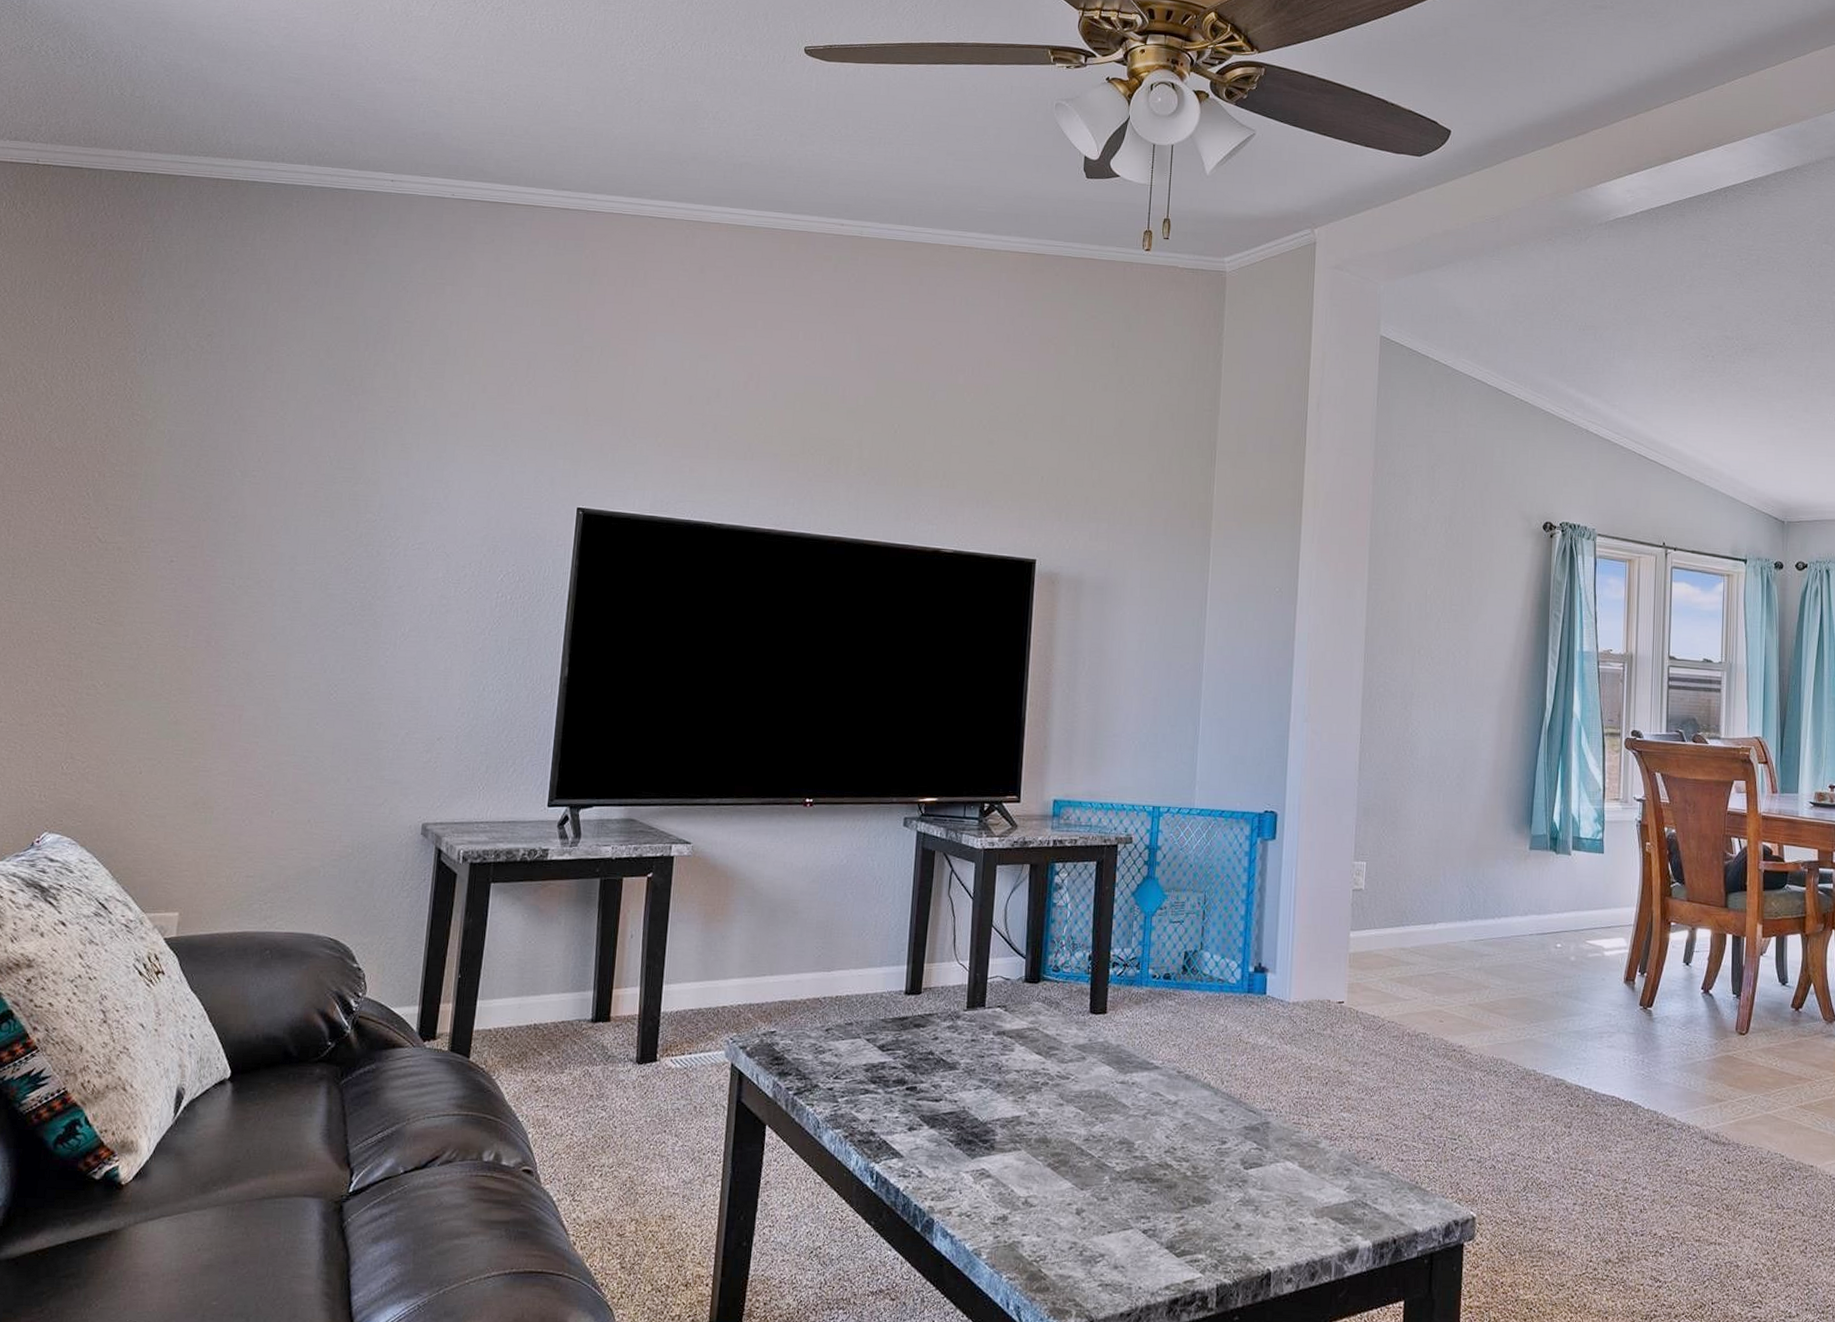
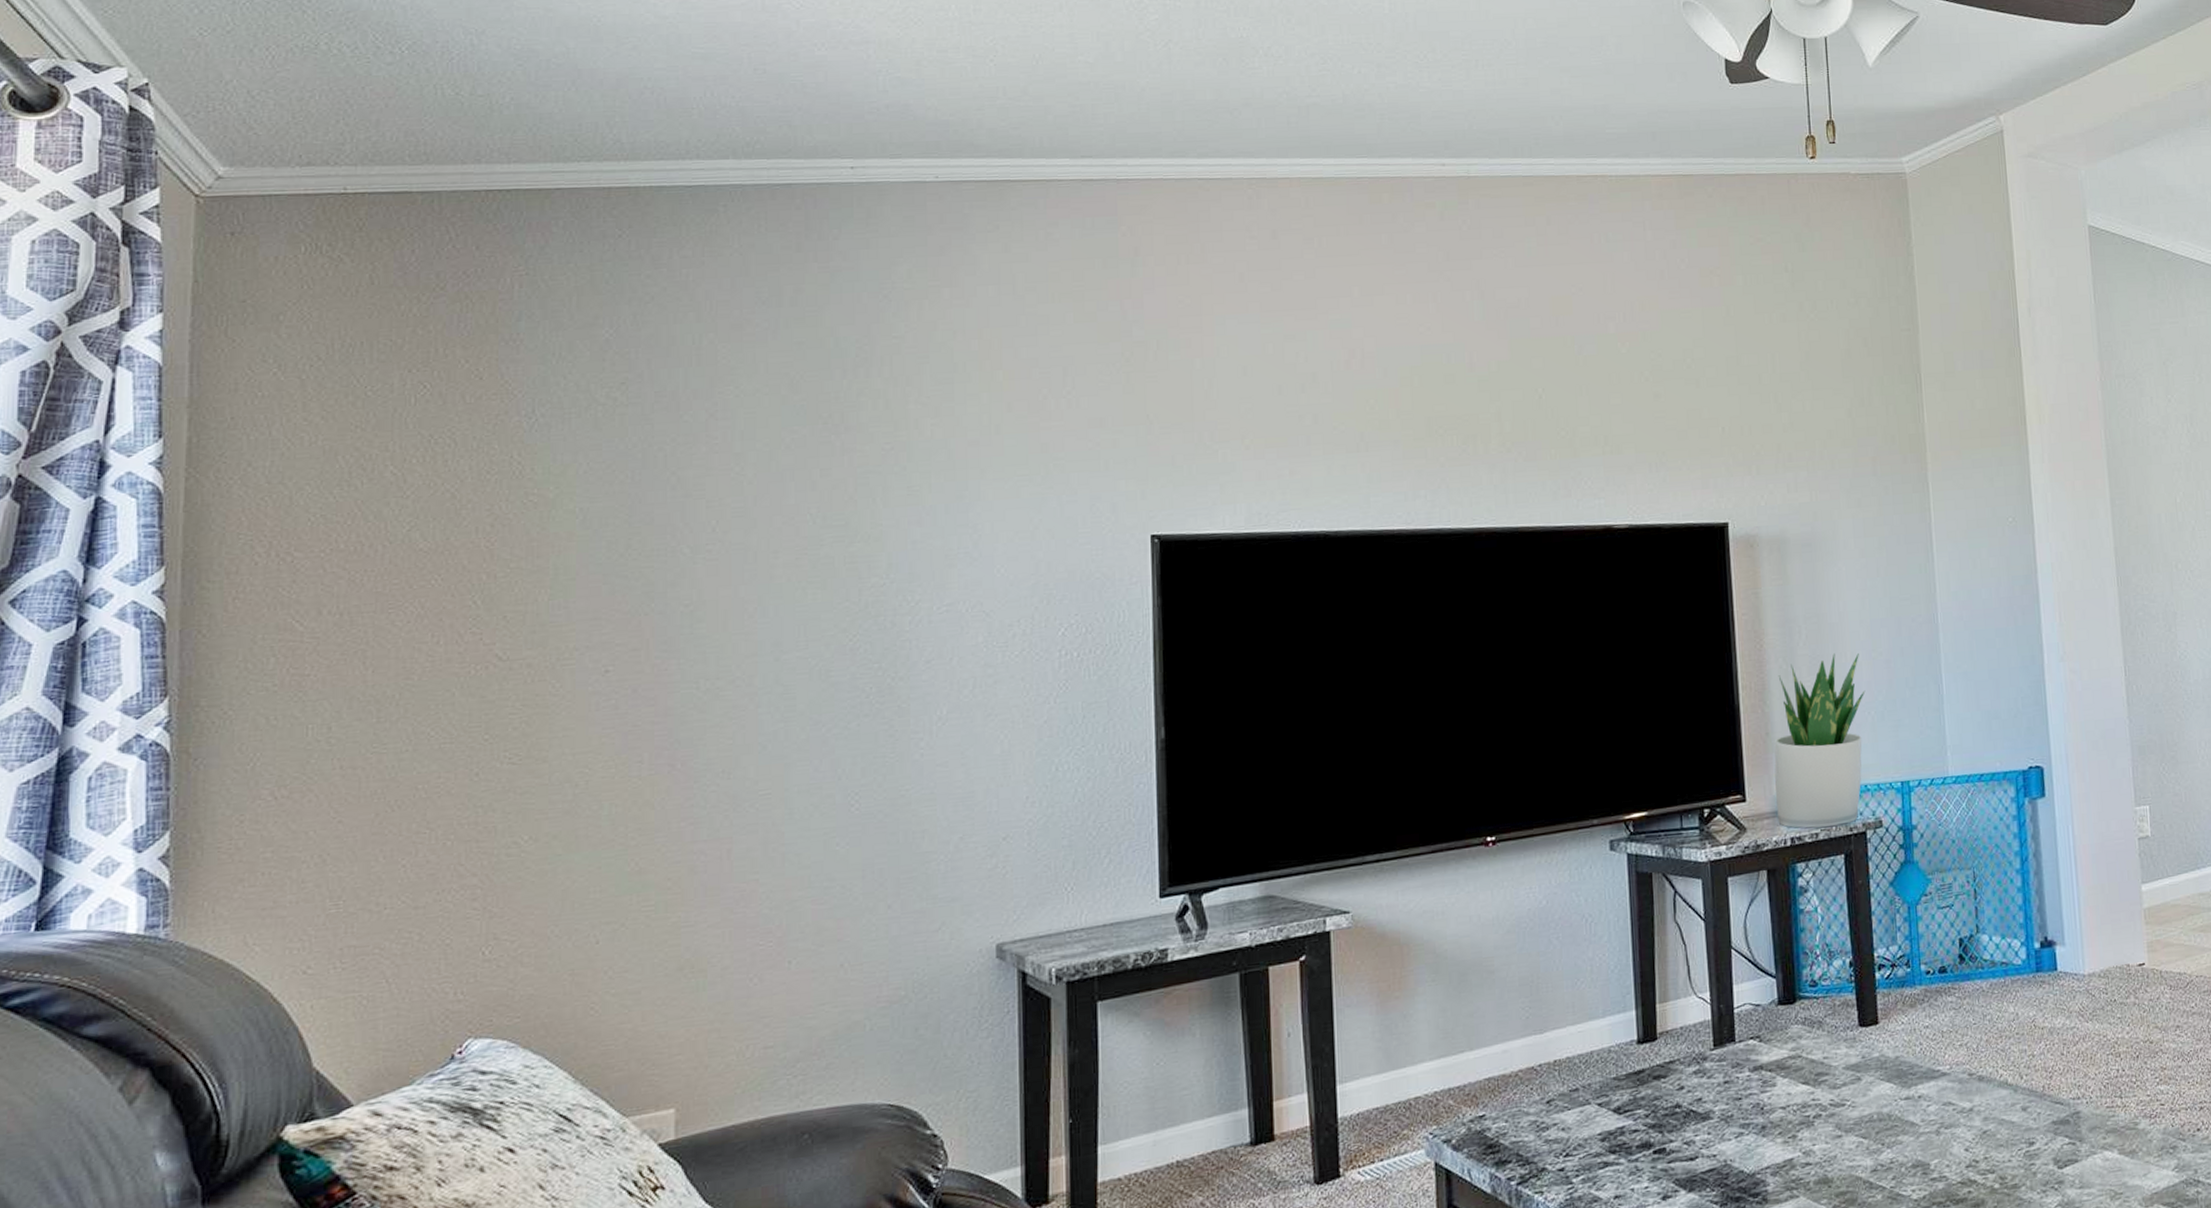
planter: none [1045,685,1133,837] -> present [1774,653,1866,830]

